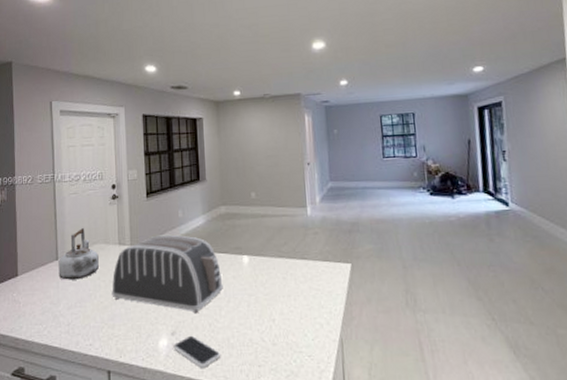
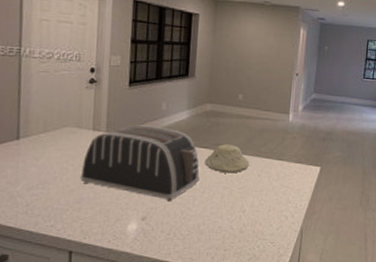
kettle: present [58,227,99,280] -> none [19,108,69,161]
smartphone: present [173,335,221,368] -> none [142,221,190,250]
bowl: none [226,247,273,279] -> present [205,144,250,173]

